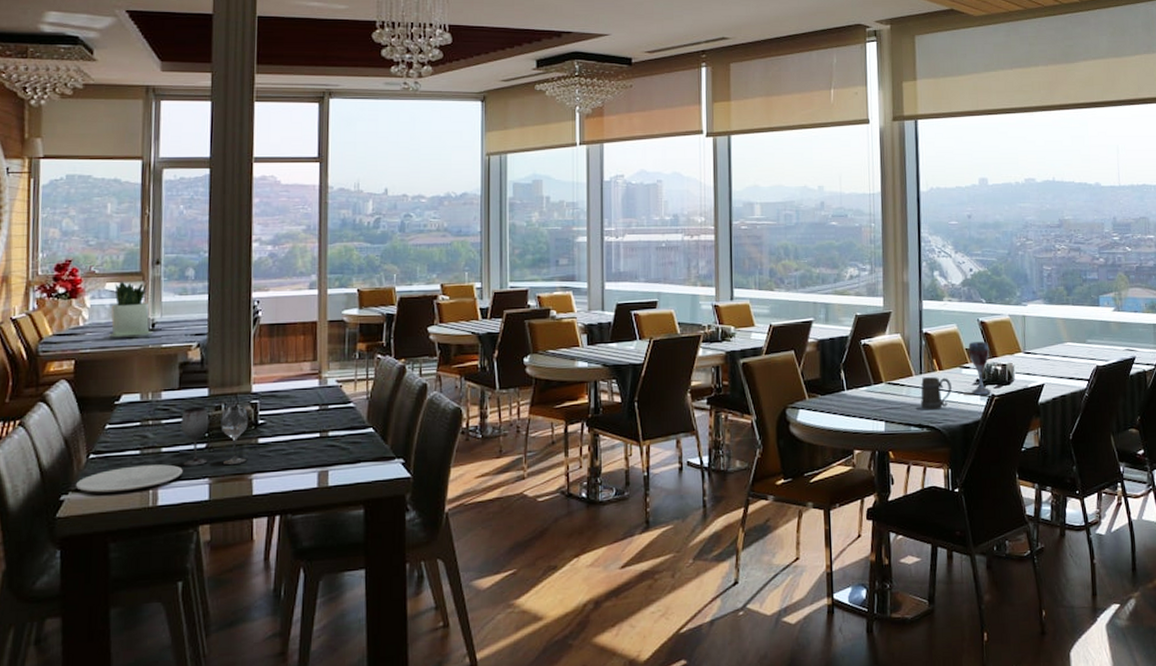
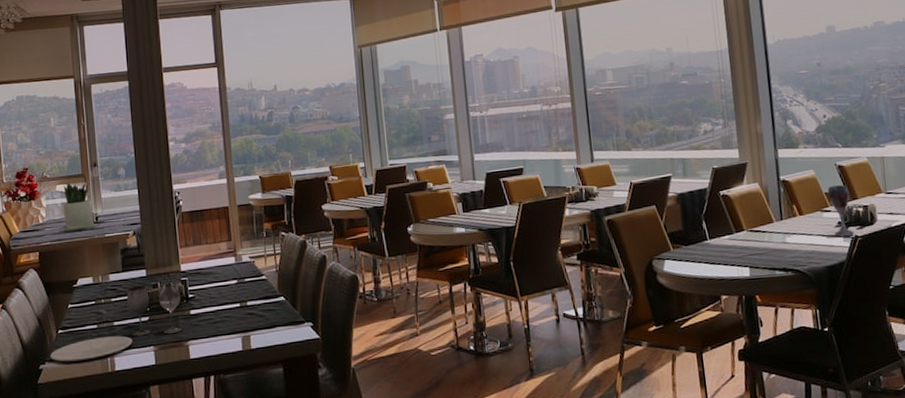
beer mug: present [921,377,952,410] -> none [782,222,814,254]

